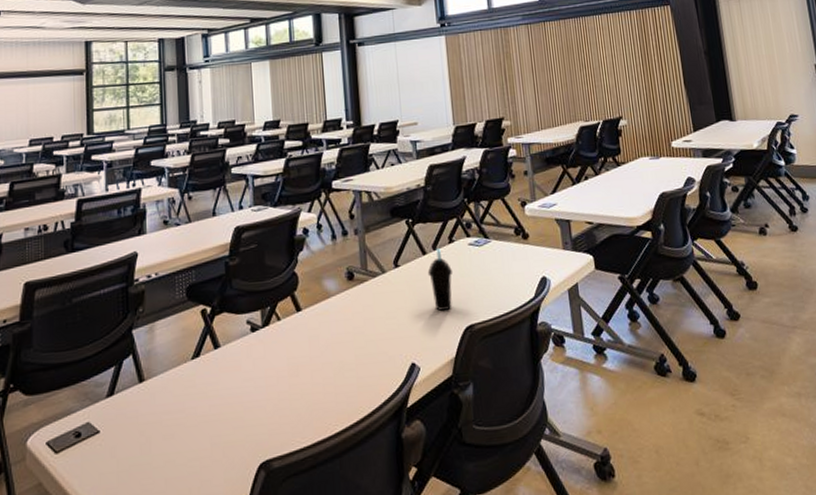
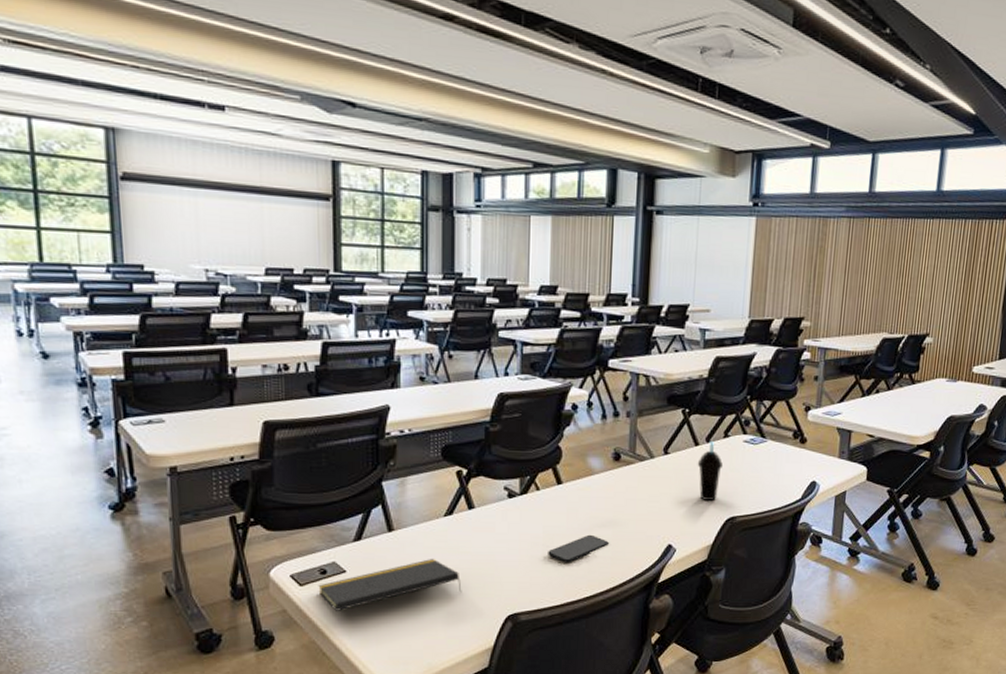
notepad: none [73,407,213,479] -> present [318,559,462,611]
smartphone: none [294,361,353,397] -> present [548,534,609,563]

